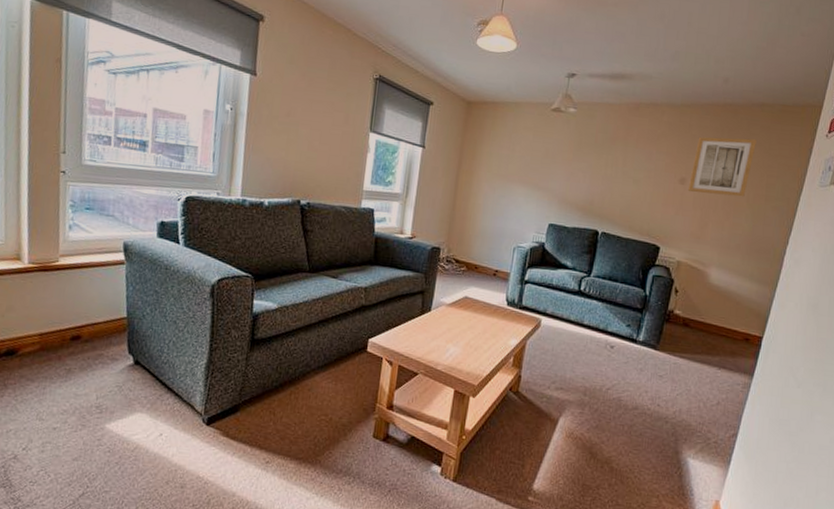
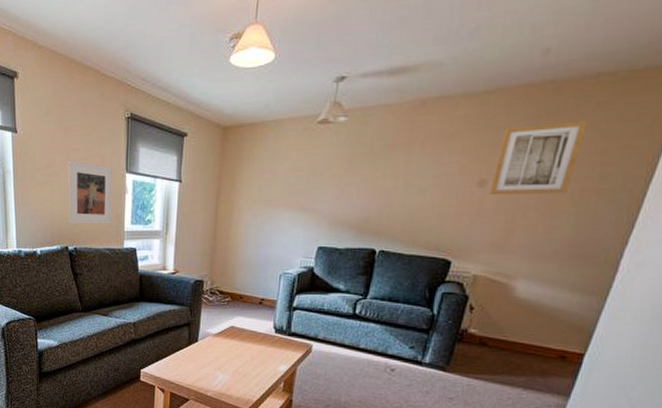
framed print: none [304,112,356,181] -> present [68,160,112,224]

